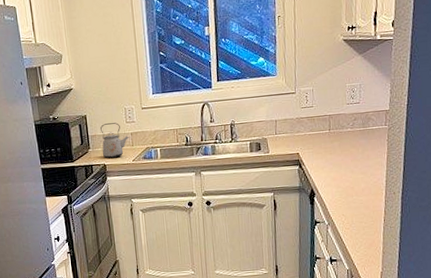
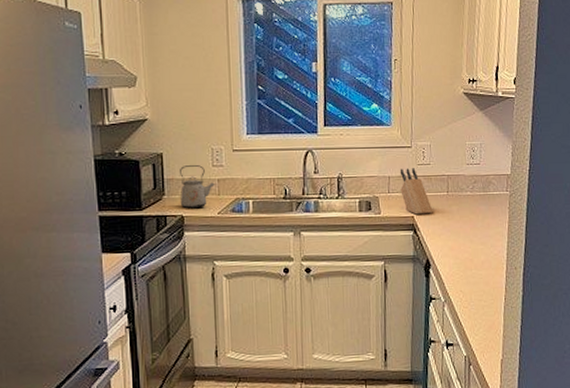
knife block: none [285,111,316,152] -> present [400,168,433,215]

